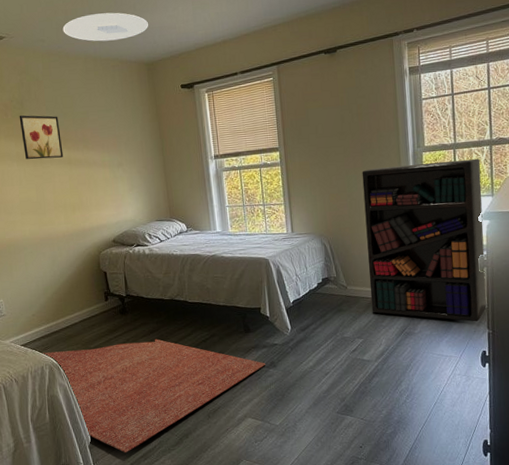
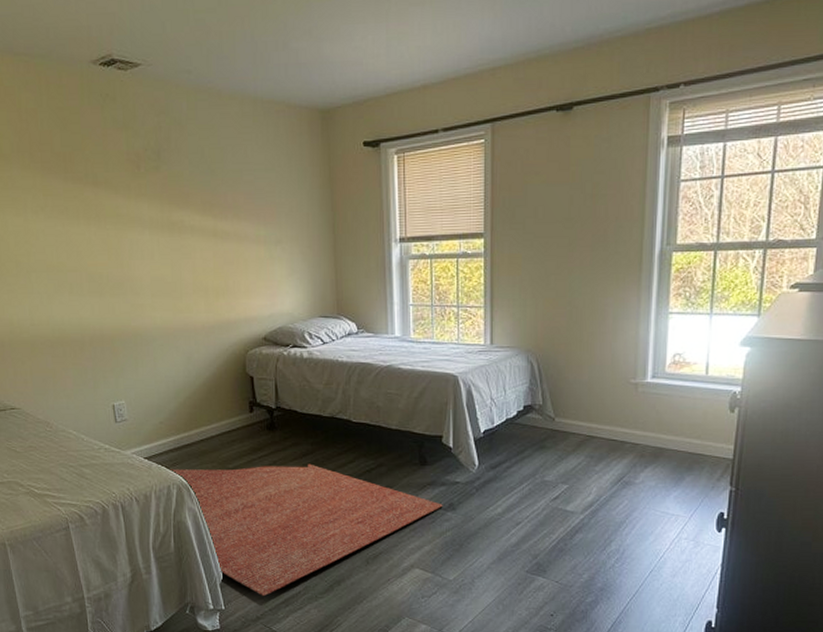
wall art: present [19,115,64,160] -> none [154,169,208,228]
ceiling light: present [62,12,149,42] -> none [215,38,328,77]
bookshelf: present [362,158,487,322] -> none [583,265,749,476]

